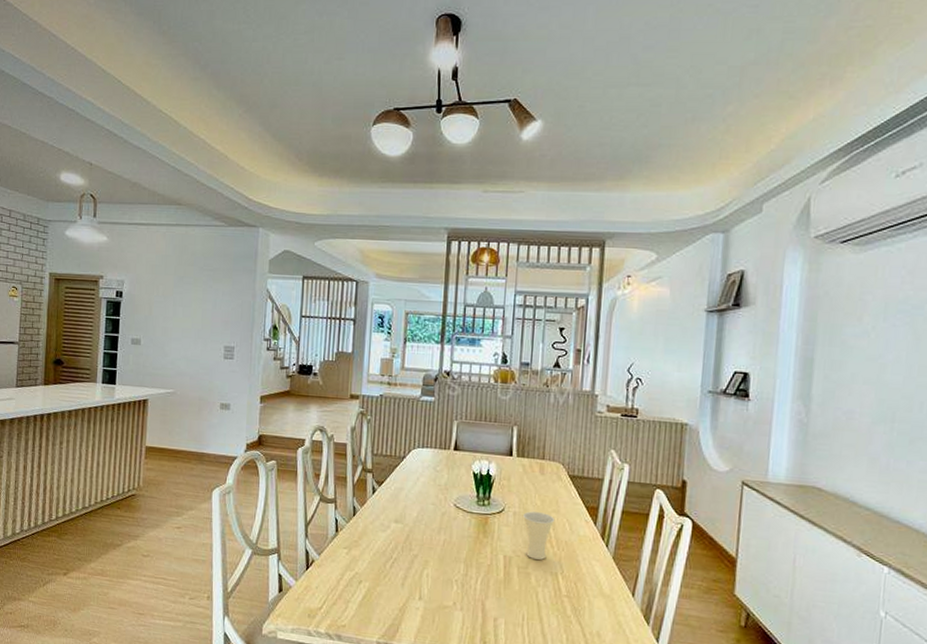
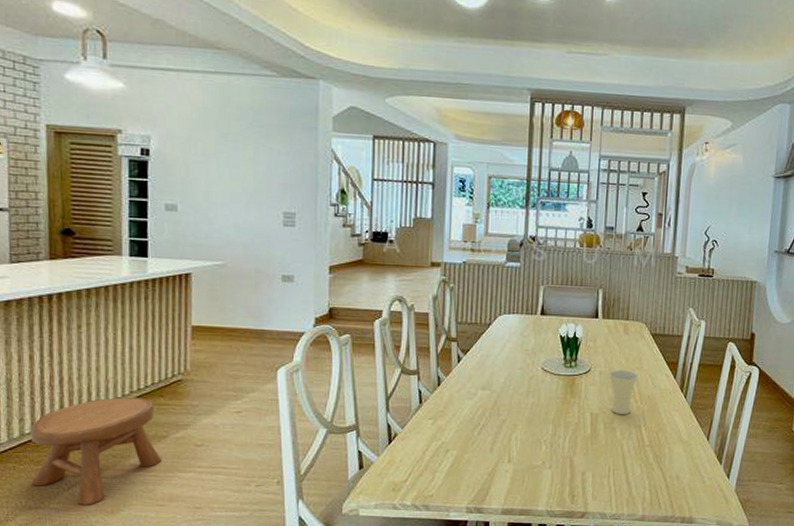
stool: none [18,506,115,602] -> present [30,397,161,505]

